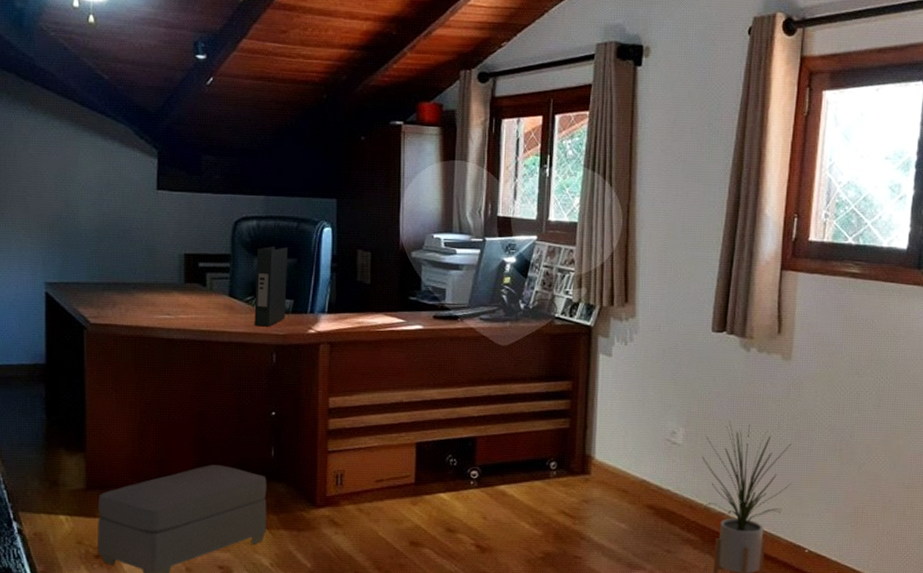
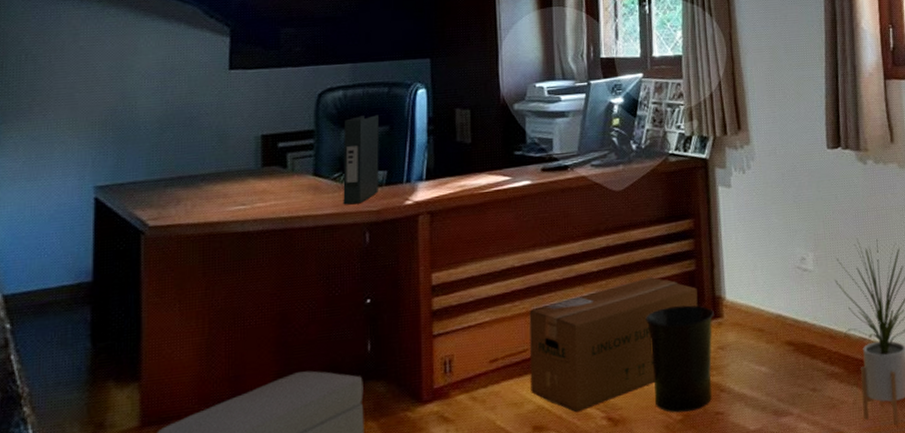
box: none [410,429,569,536] -> present [529,277,698,413]
waste bin: none [518,458,582,551] -> present [646,305,714,412]

